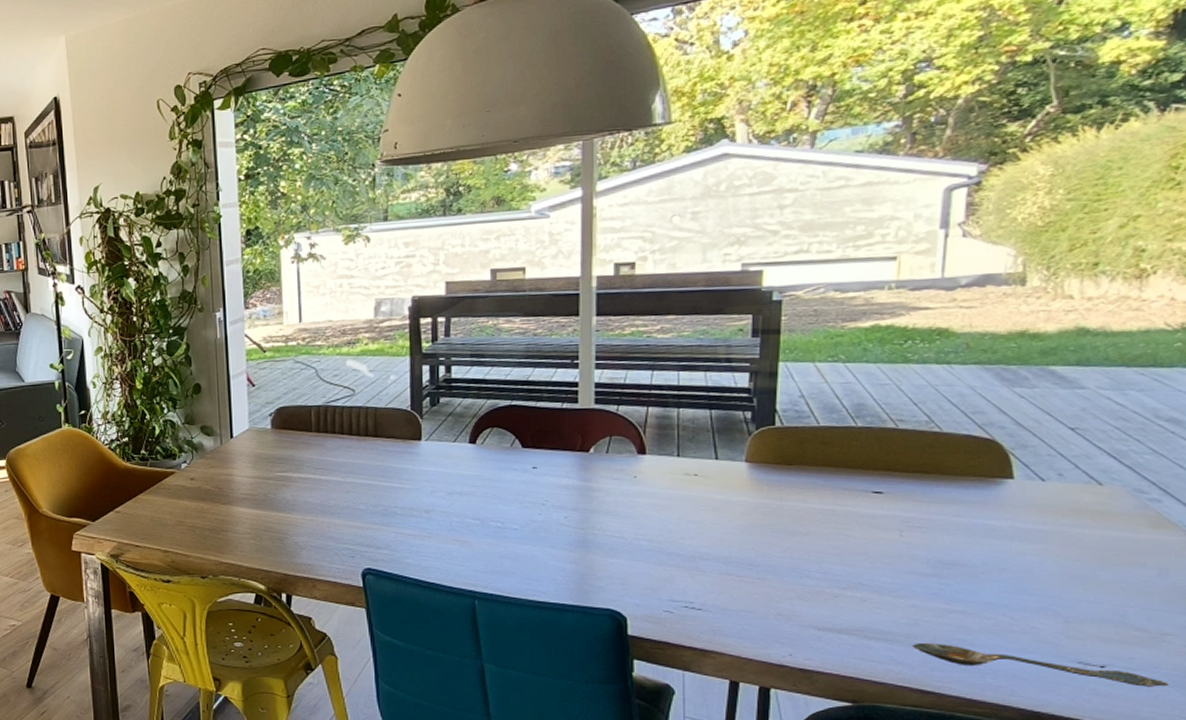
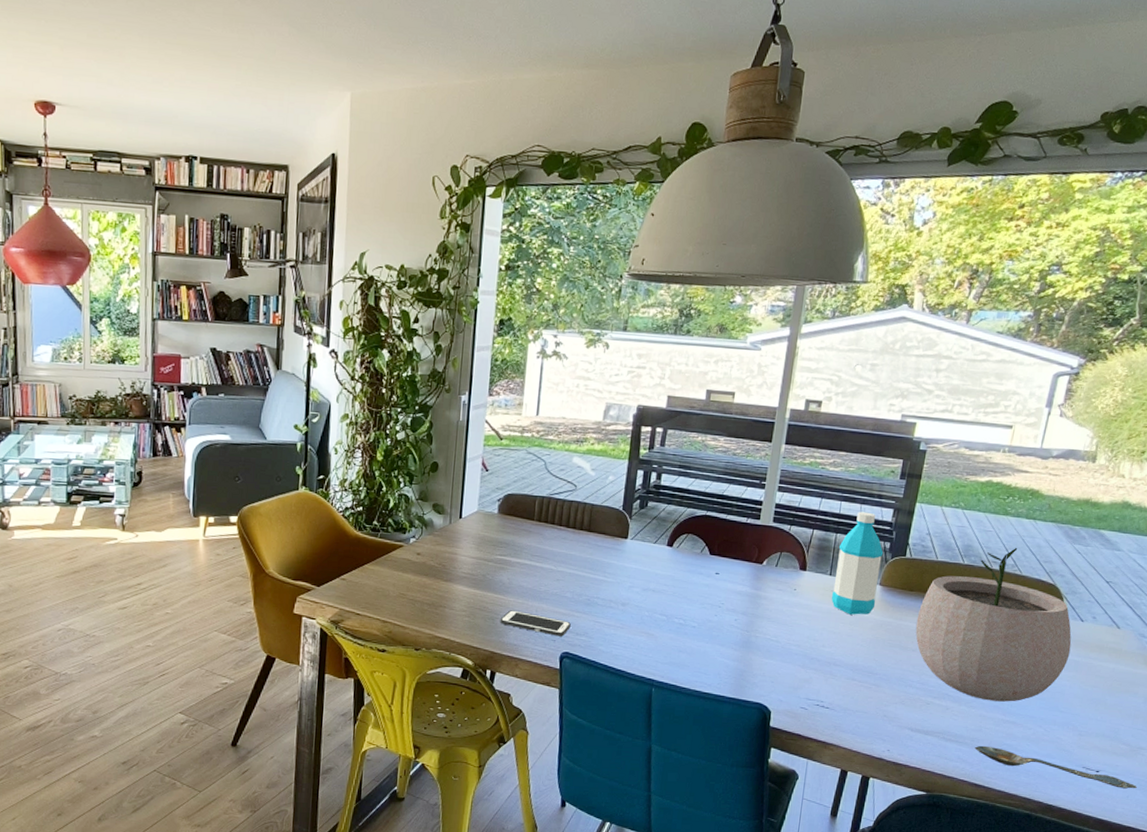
cell phone: none [289,528,369,552] -> present [500,610,571,637]
water bottle: none [683,380,744,499] -> present [831,511,884,615]
plant pot: none [803,399,1032,588] -> present [915,547,1072,702]

